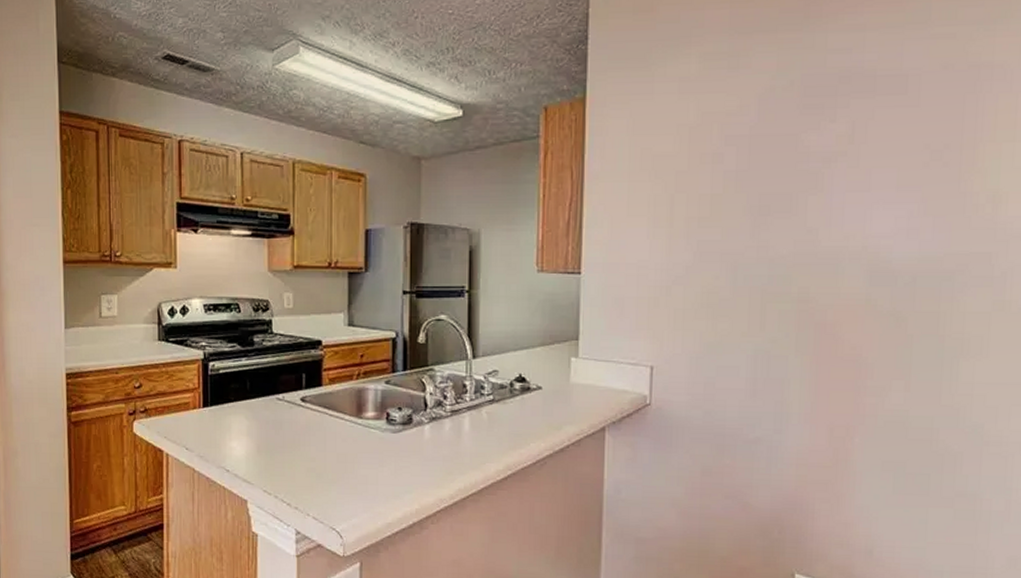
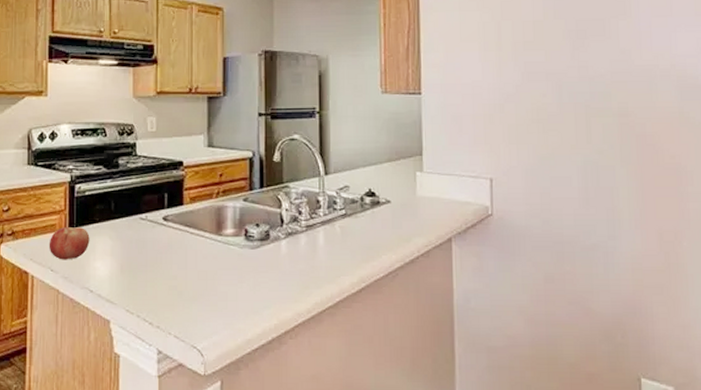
fruit: none [183,406,225,439] -> present [49,227,90,260]

